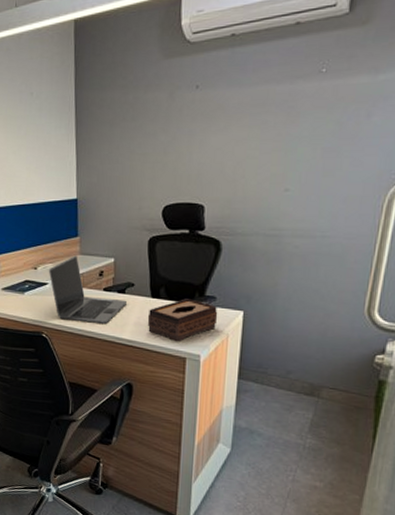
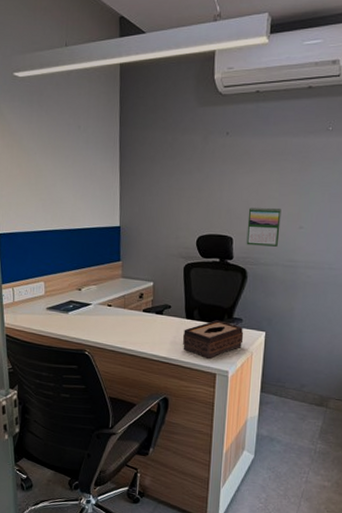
laptop: present [48,255,128,325] -> none [92,278,165,343]
calendar: none [220,168,263,213] -> present [246,207,281,247]

